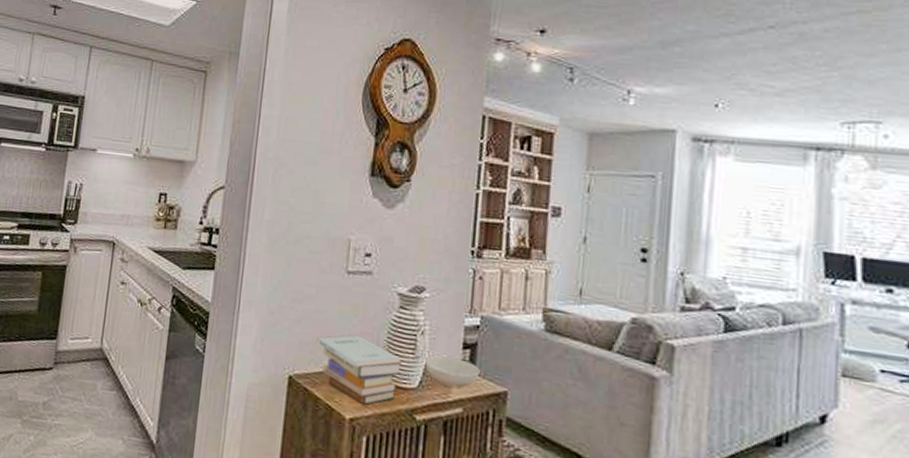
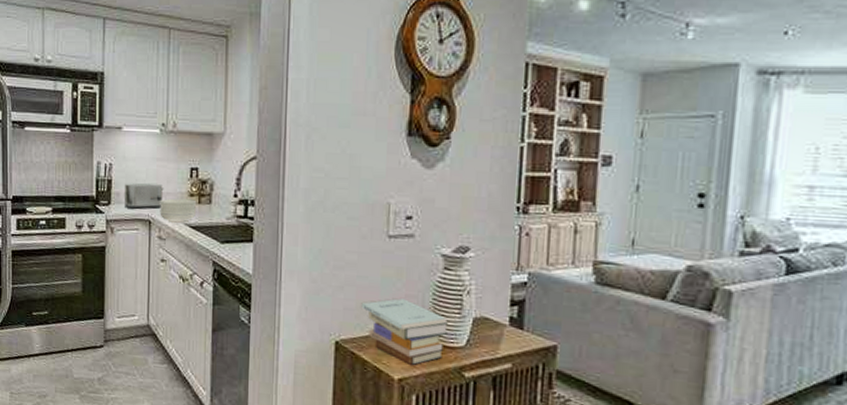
toaster: none [91,204,132,231] -> present [124,183,164,210]
bowl: none [124,222,163,247] -> present [160,198,197,223]
bowl: present [424,355,480,389] -> none [471,314,529,345]

